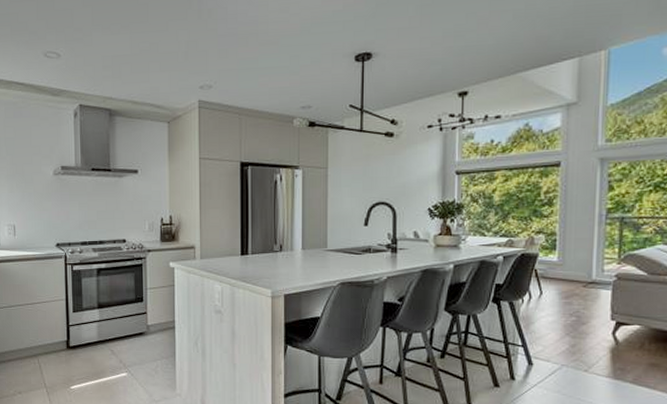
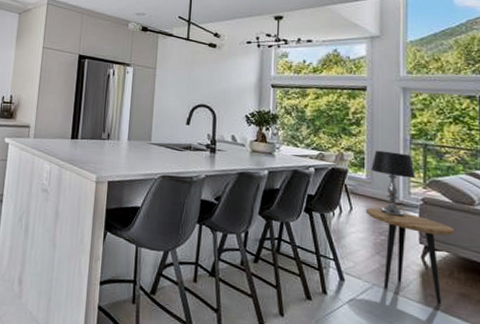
side table: none [556,290,649,376] -> present [365,207,455,304]
table lamp: none [563,230,610,297] -> present [371,150,415,218]

